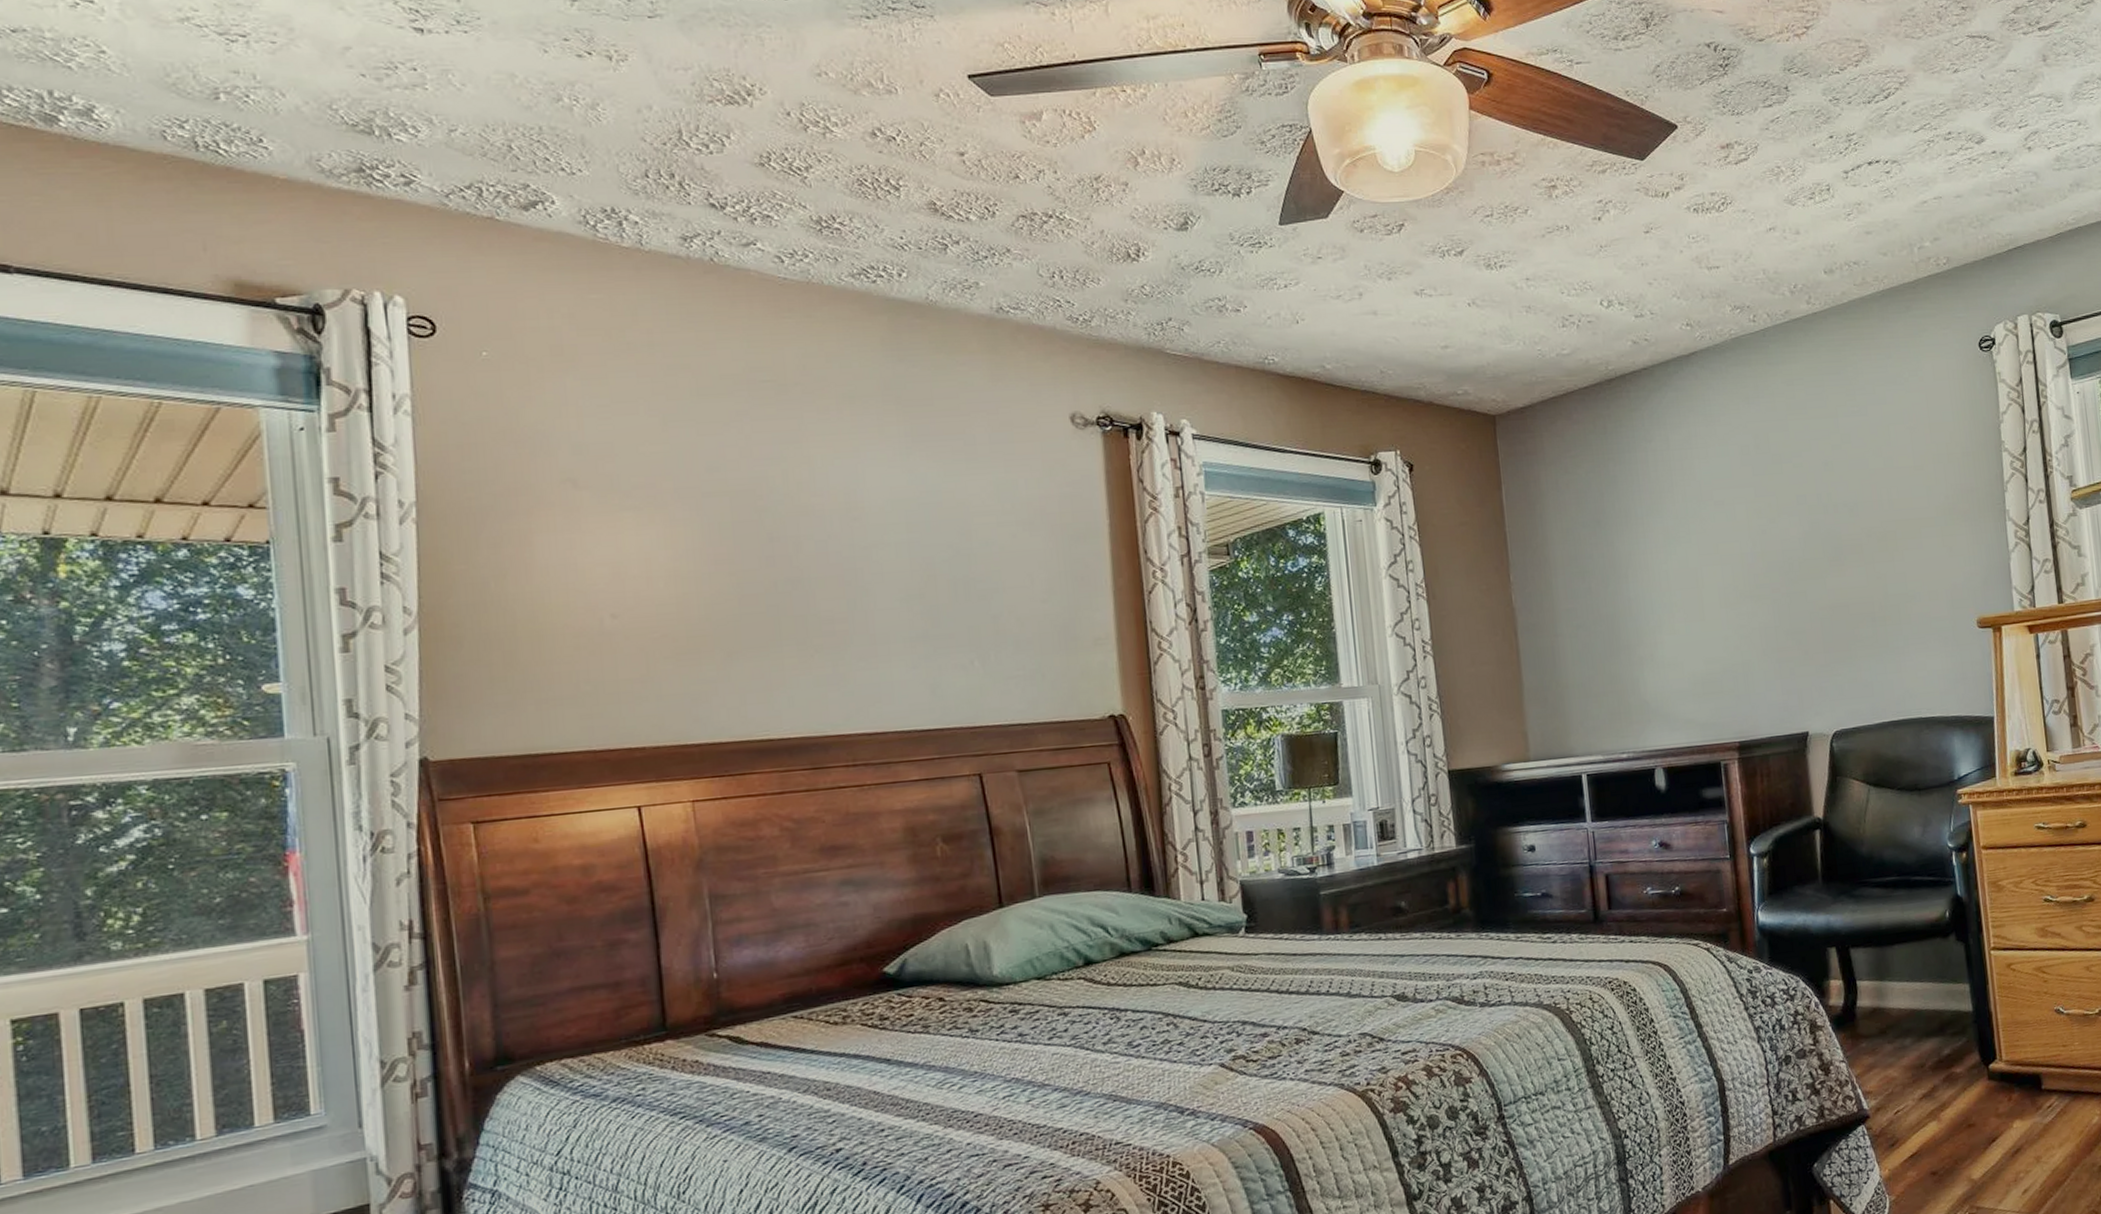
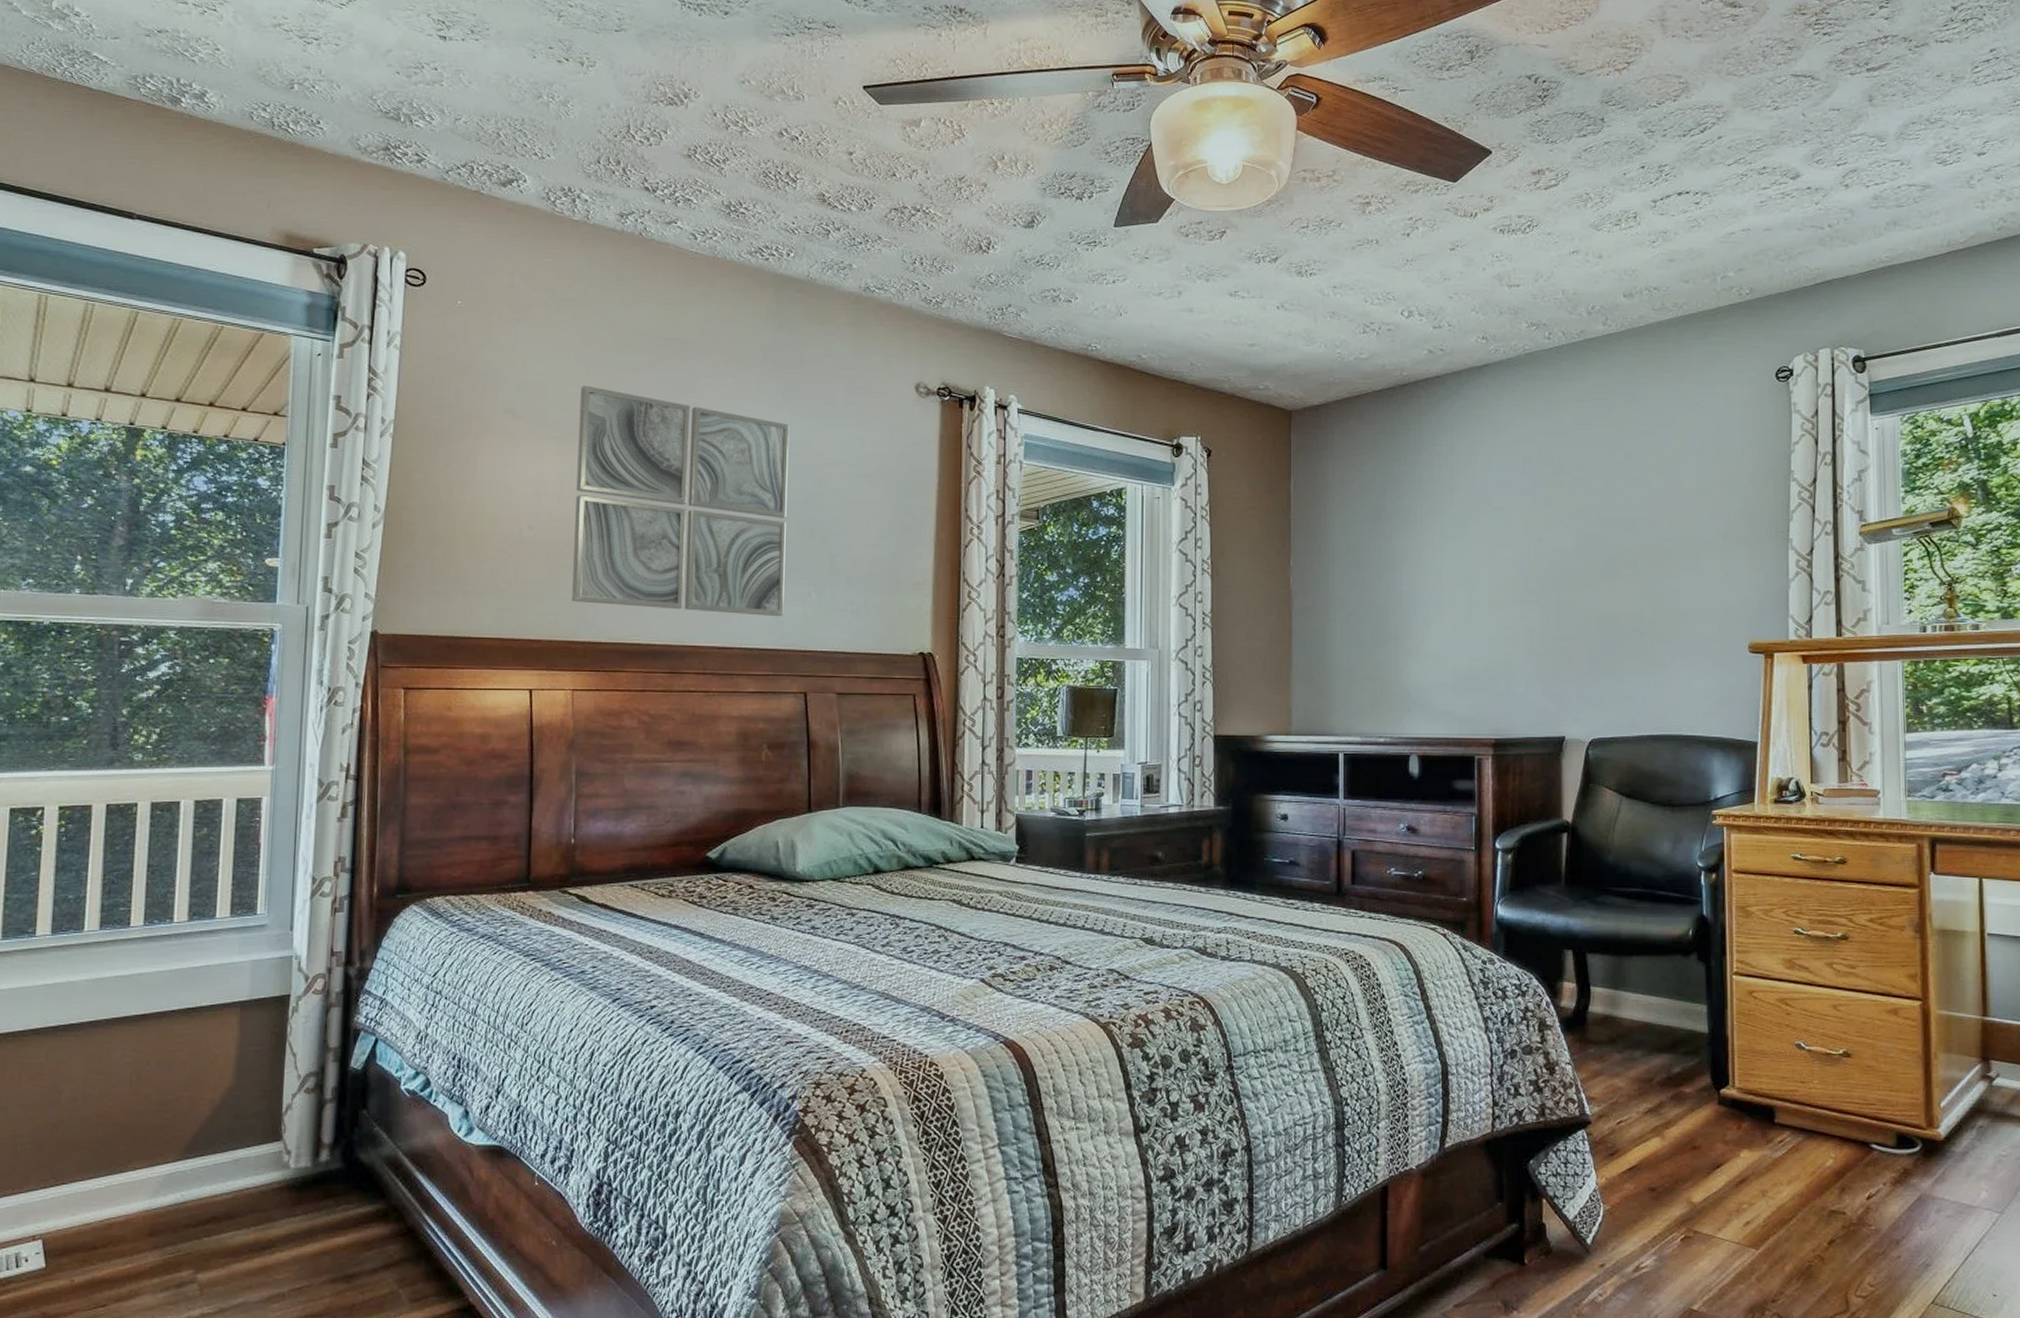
wall art: none [658,443,943,699] -> present [572,385,790,617]

